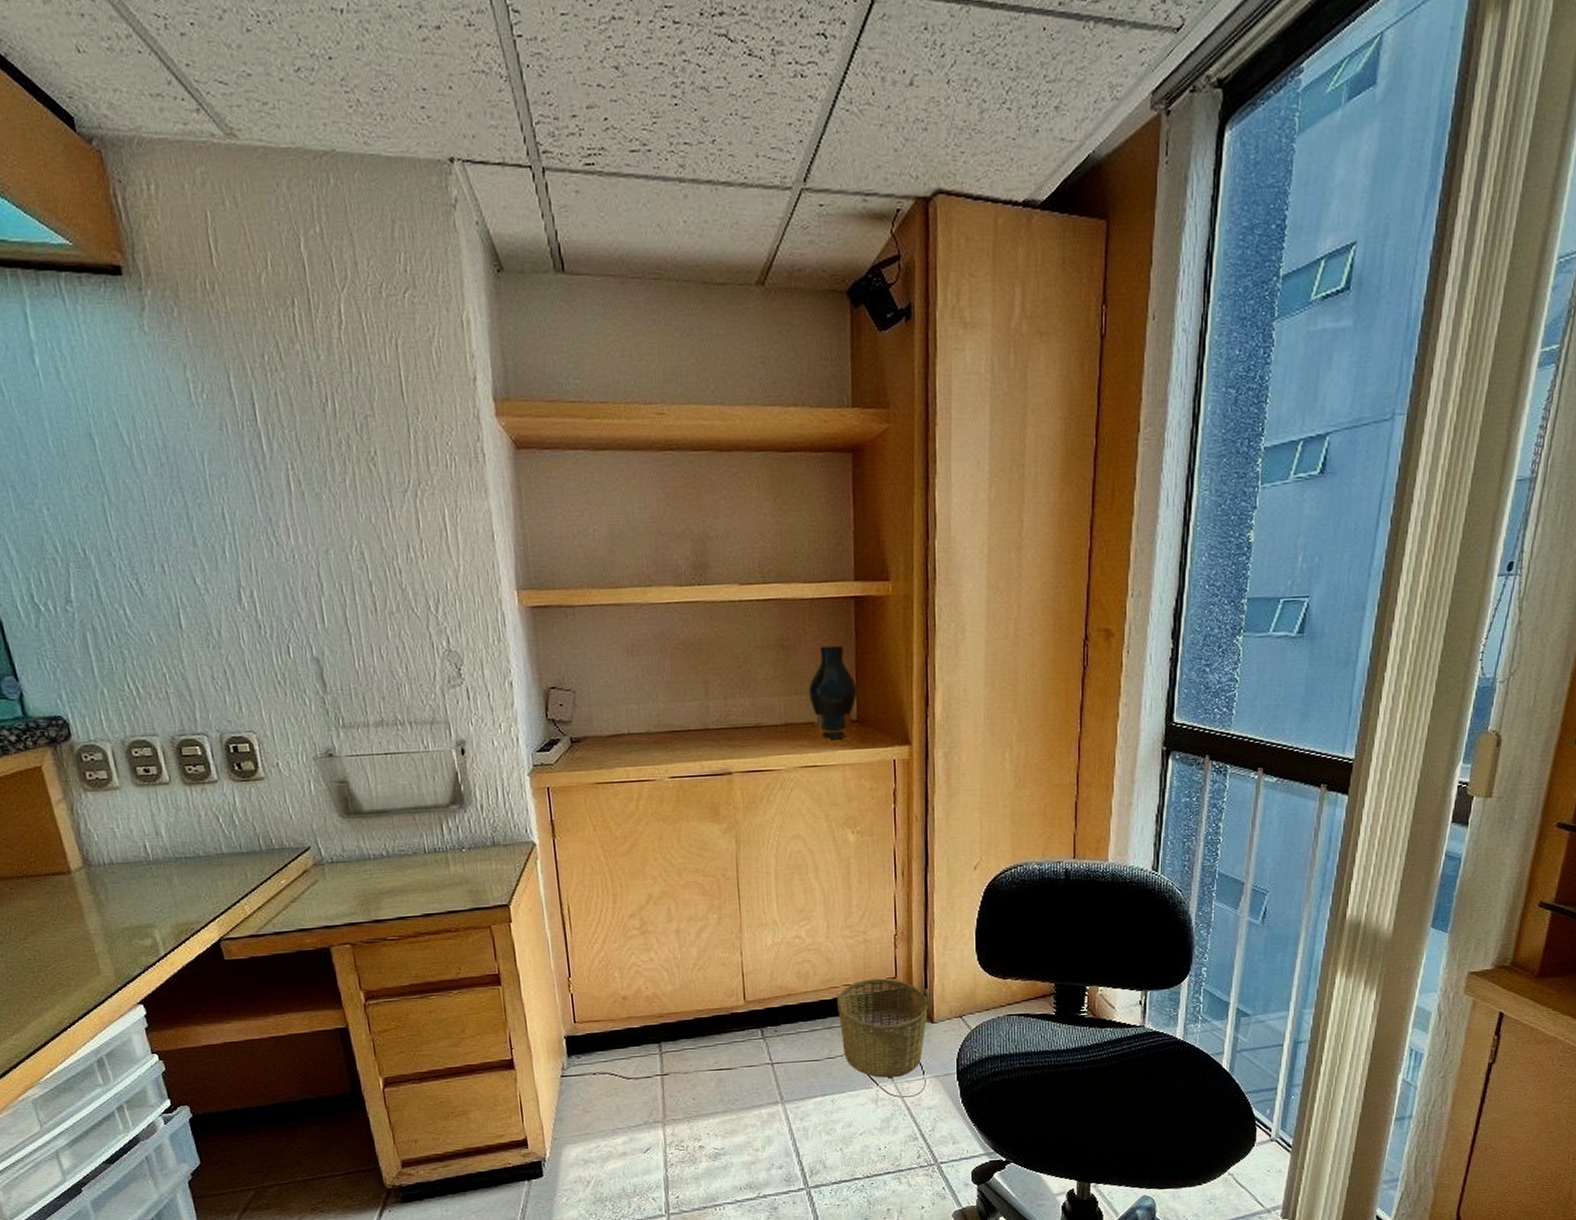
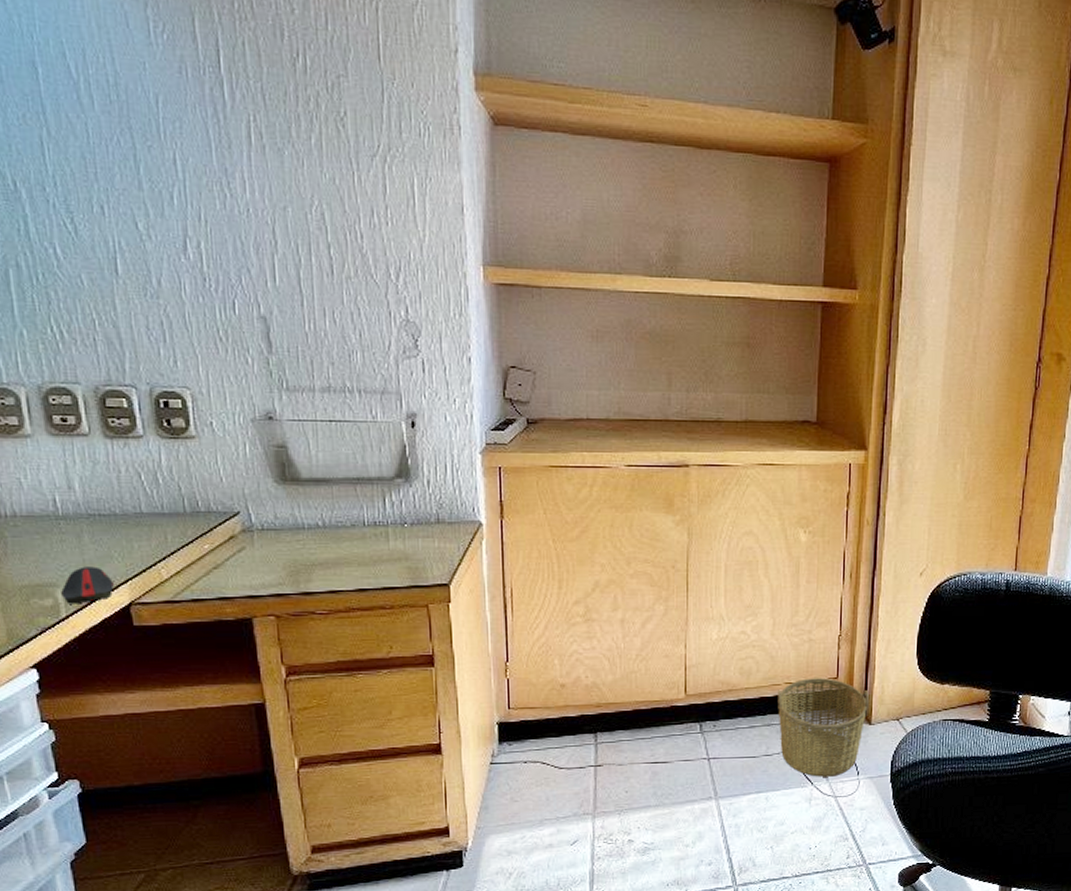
computer mouse: none [158,906,204,943] -> present [61,566,114,604]
vase: present [808,645,858,739] -> none [770,347,819,439]

